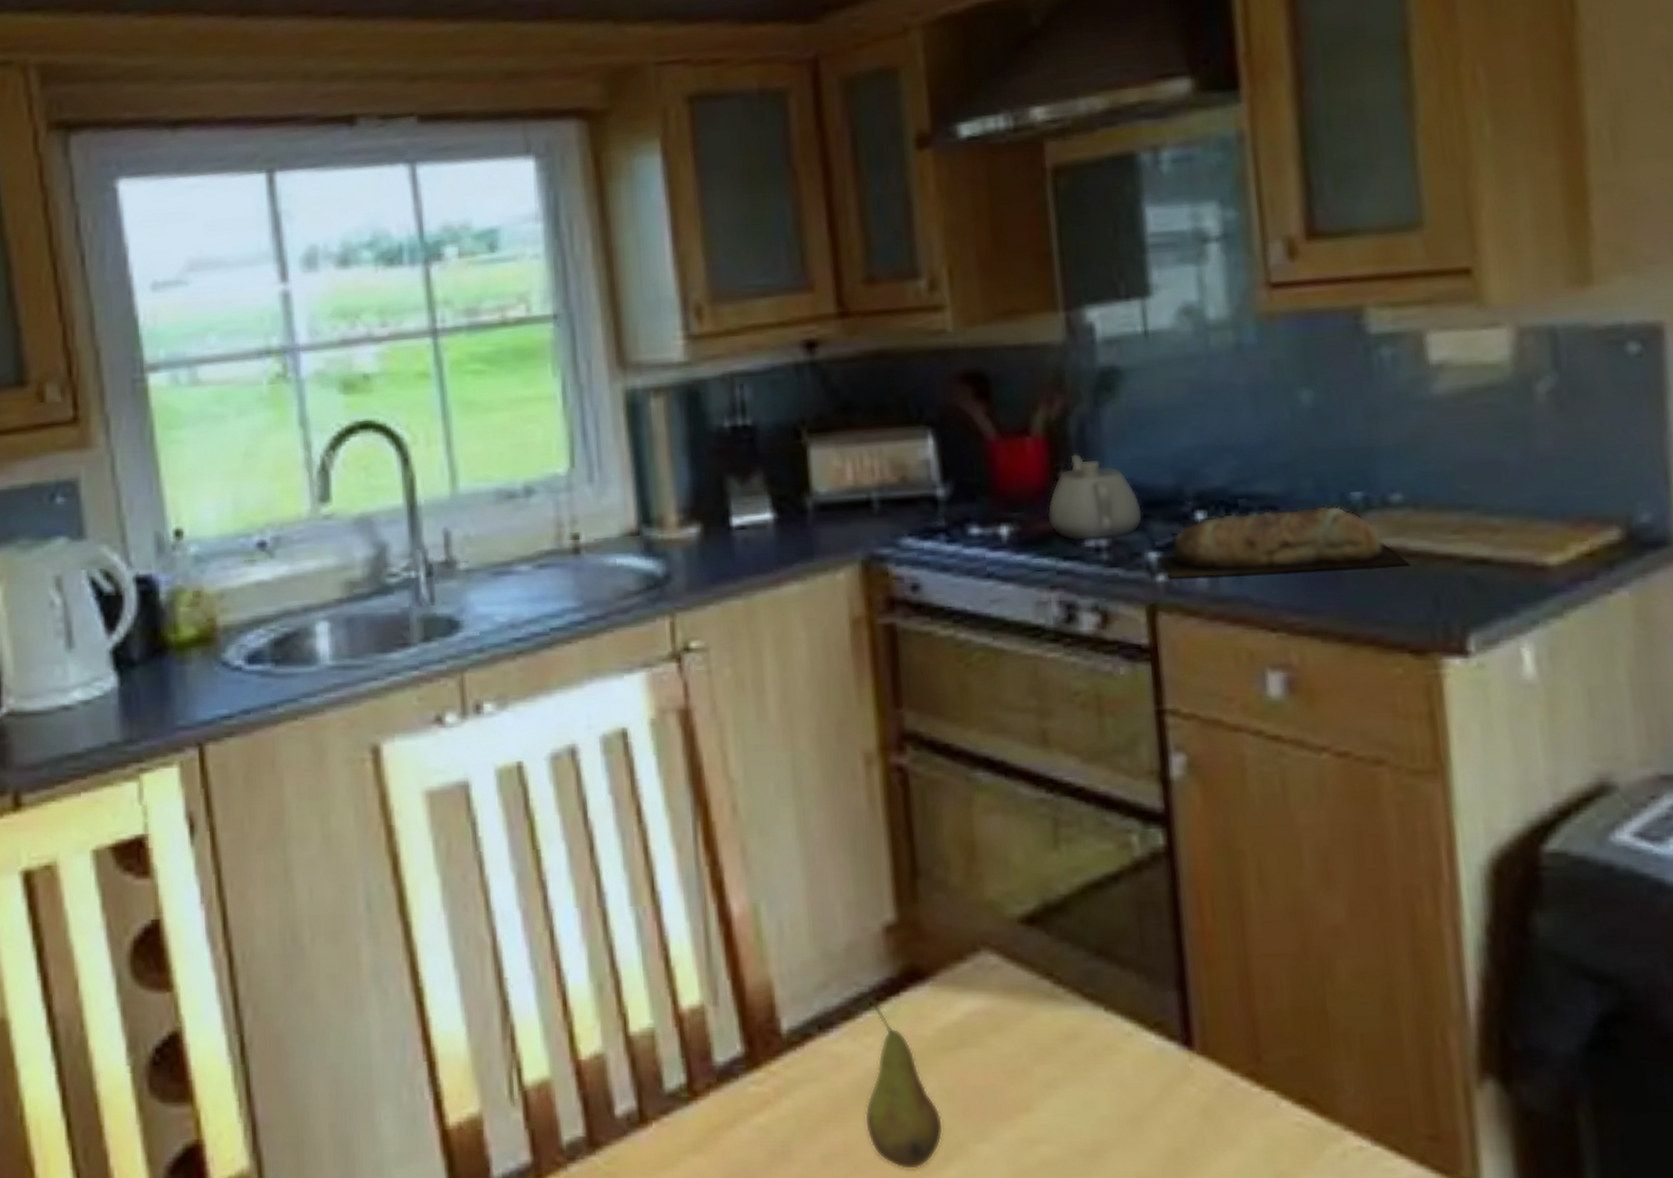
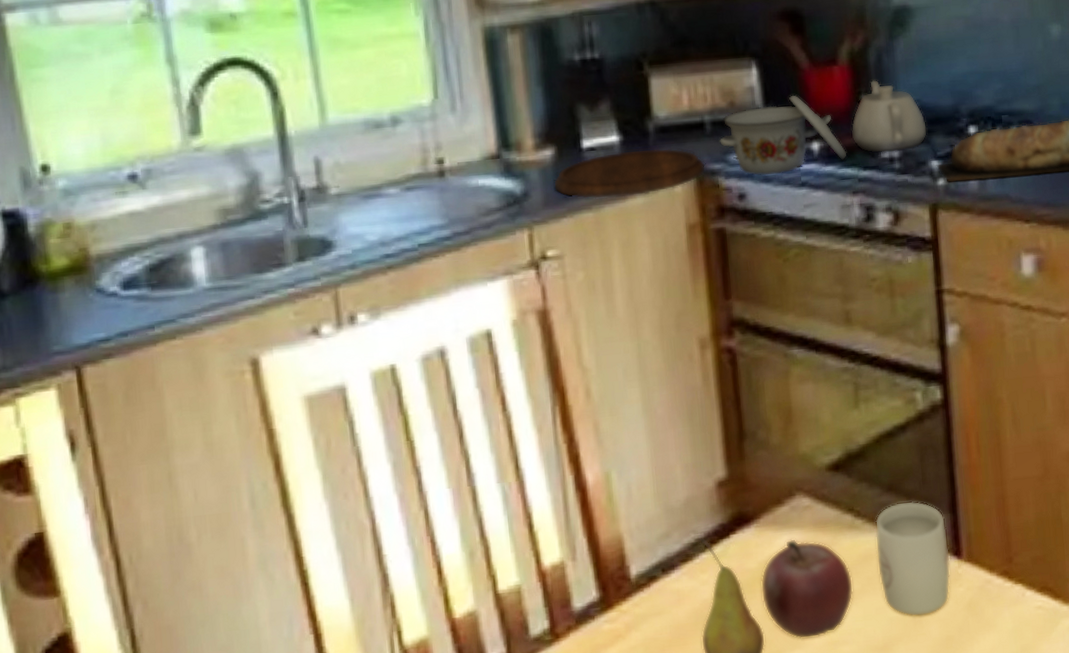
cutting board: none [699,529,872,585] -> present [554,148,705,199]
cooking pot: none [889,470,1043,564] -> present [720,95,847,176]
fruit: none [937,1004,1054,1131] -> present [760,539,854,639]
mug: none [1080,970,1180,1119] -> present [875,501,951,617]

